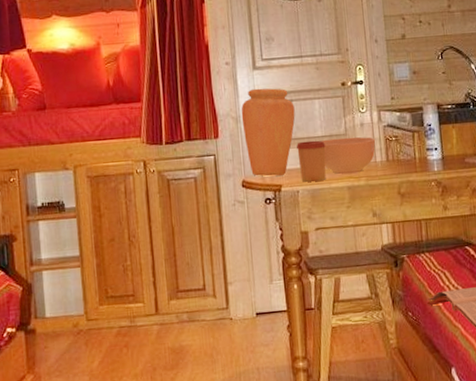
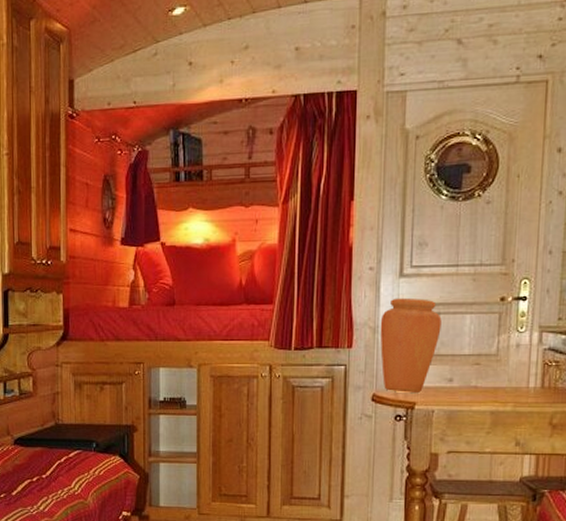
cup: present [297,140,326,182] -> none [438,358,472,402]
bowl: present [320,136,376,174] -> none [466,358,532,398]

